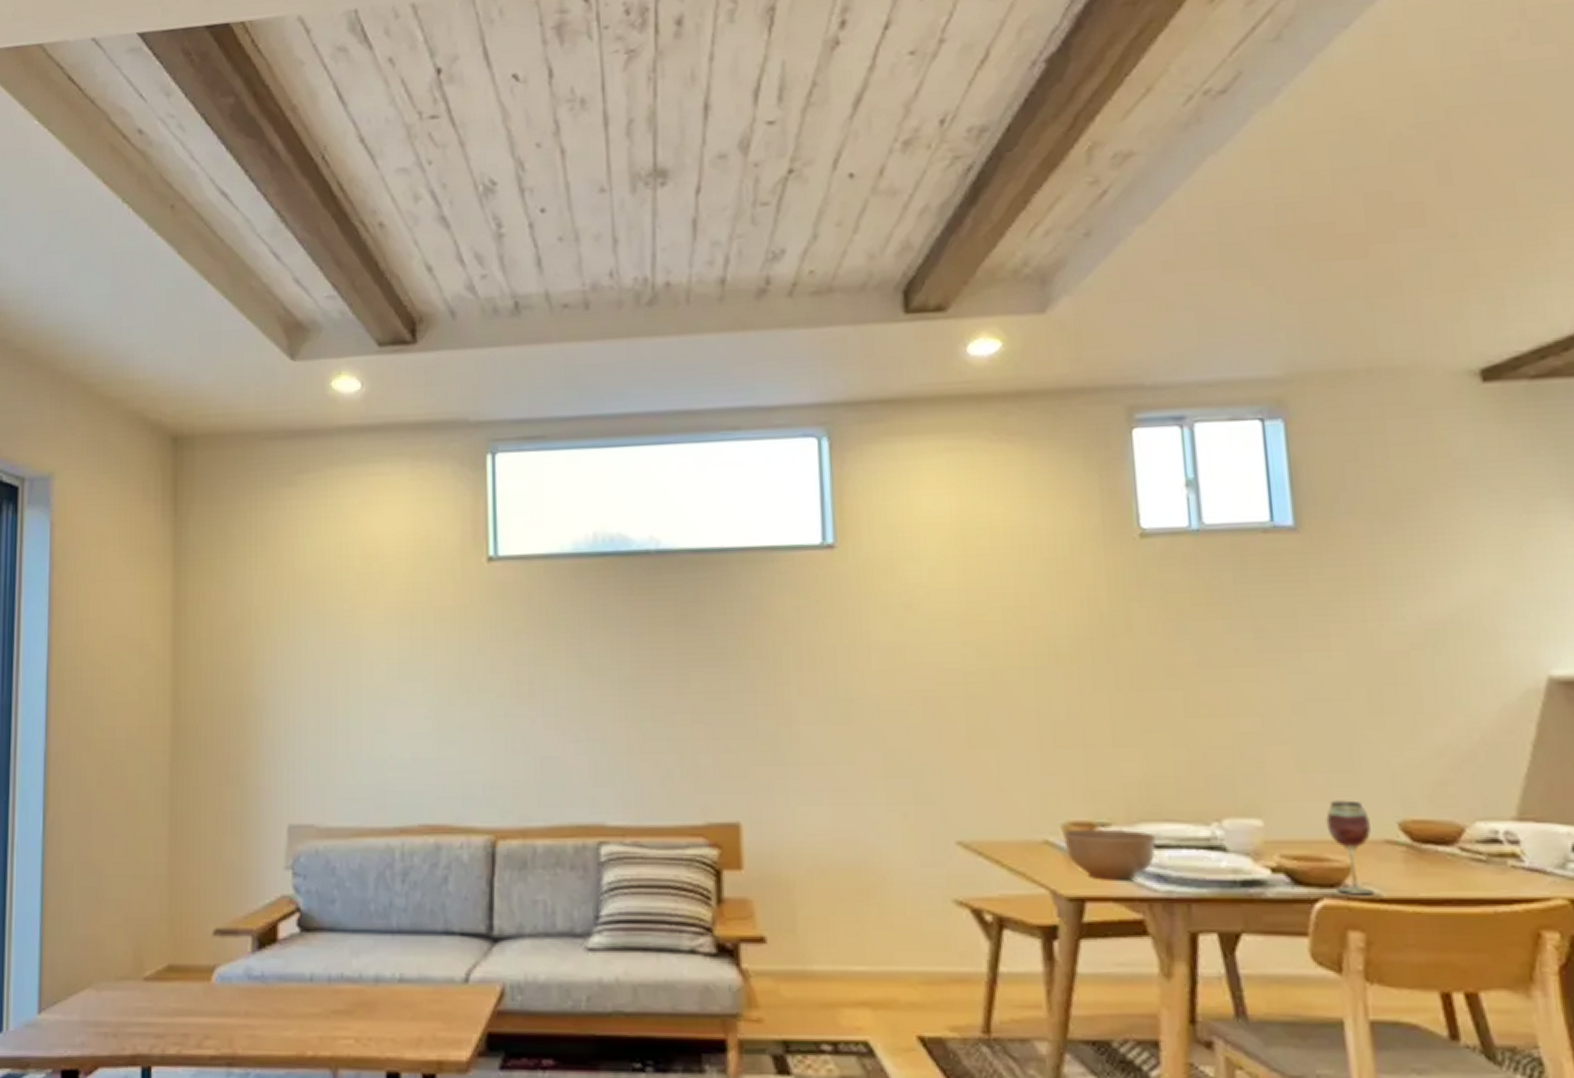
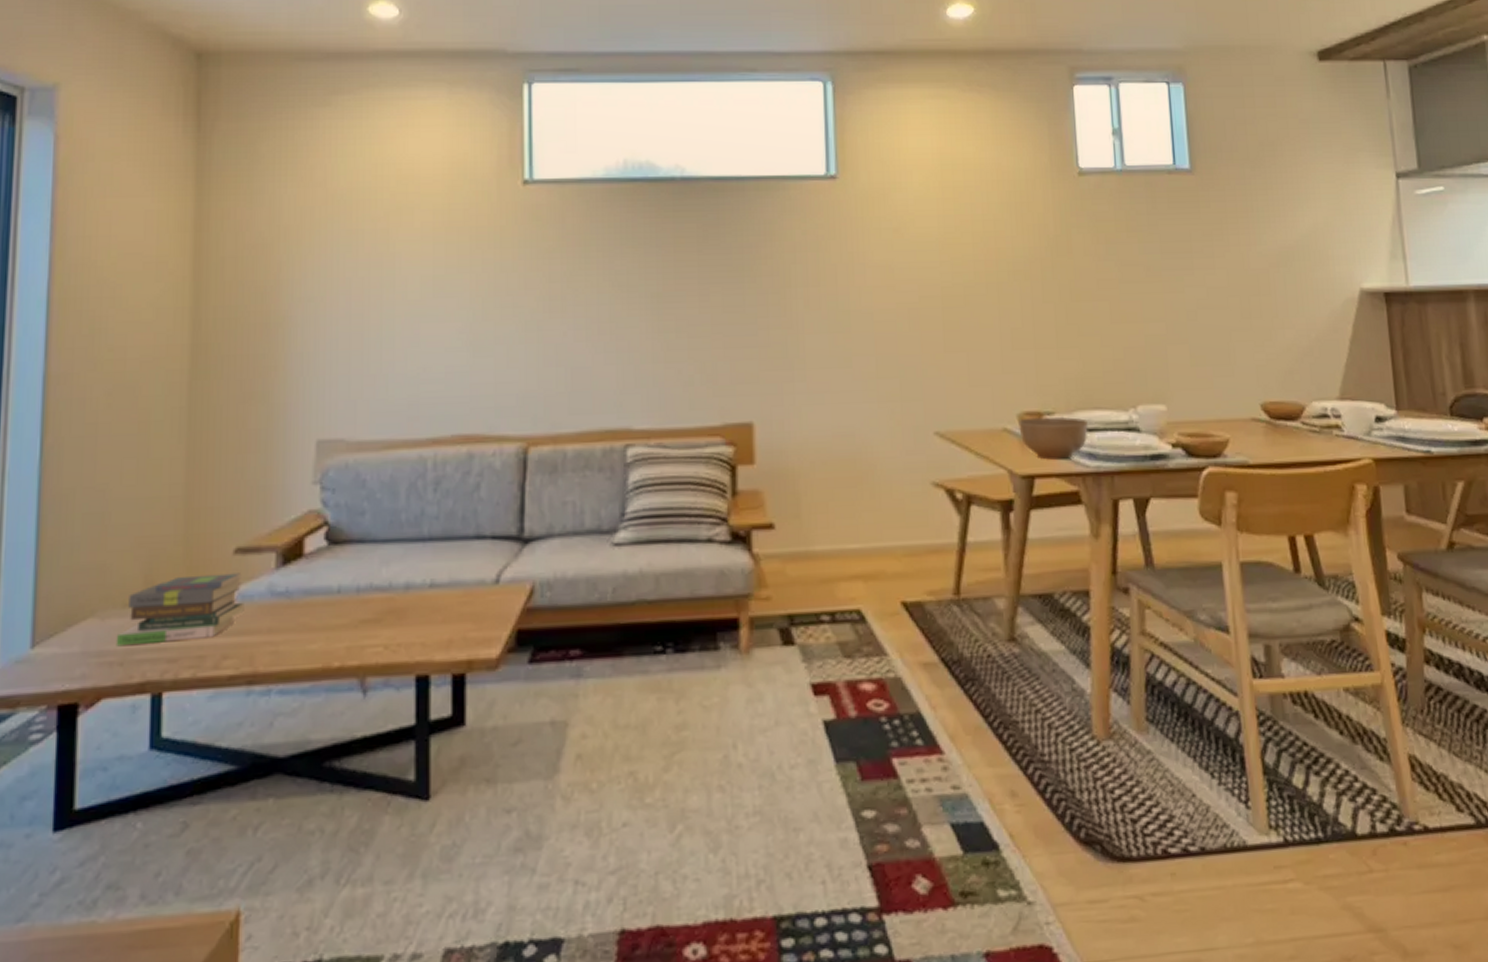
books: none [110,954,224,1019] -> present [116,573,244,647]
wineglass: present [1326,800,1375,895] -> none [1211,387,1244,463]

